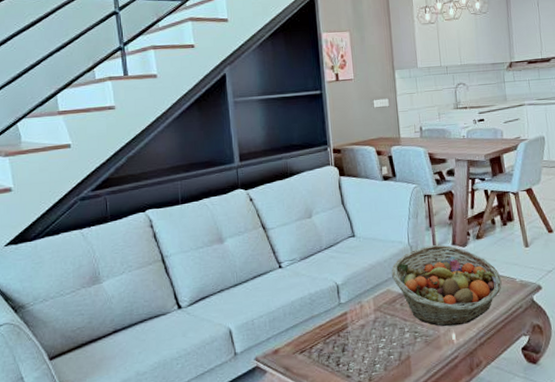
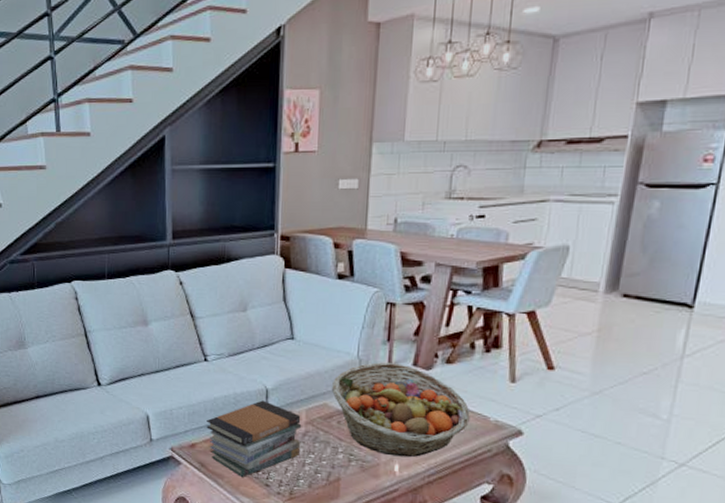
book stack: none [287,296,373,373] -> present [206,400,302,477]

